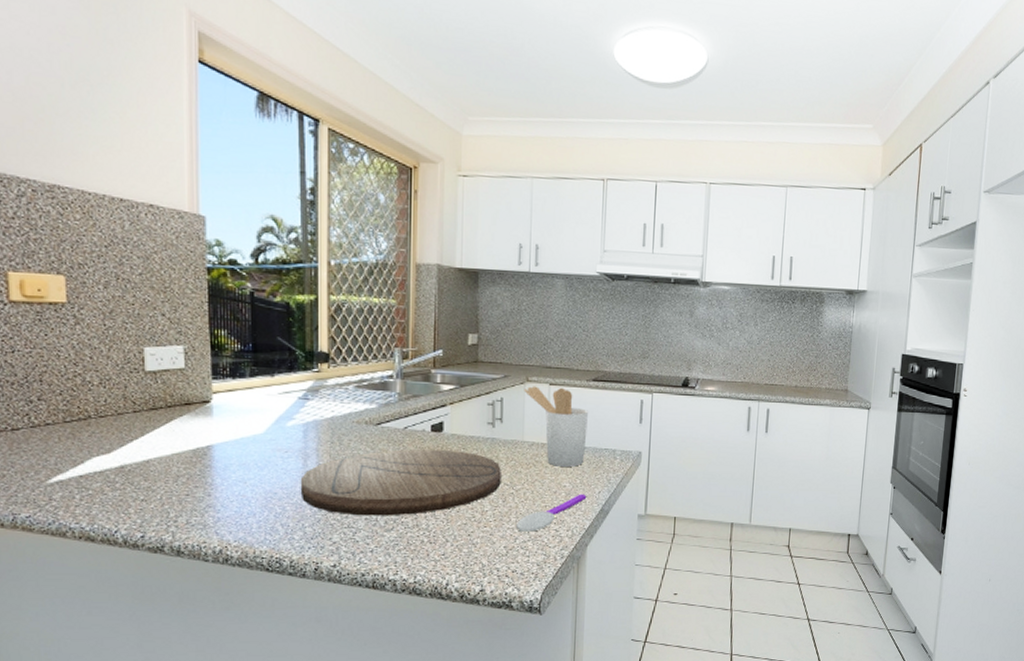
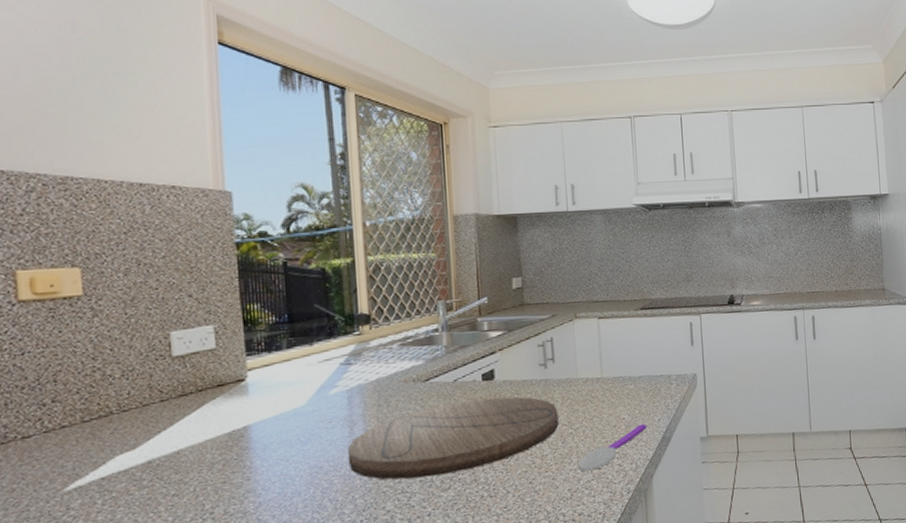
utensil holder: present [524,386,589,467] -> none [573,319,641,400]

